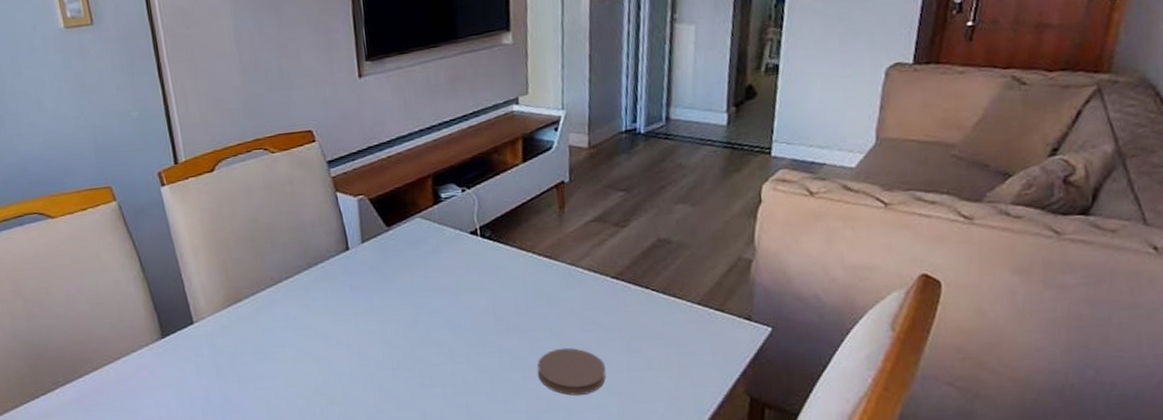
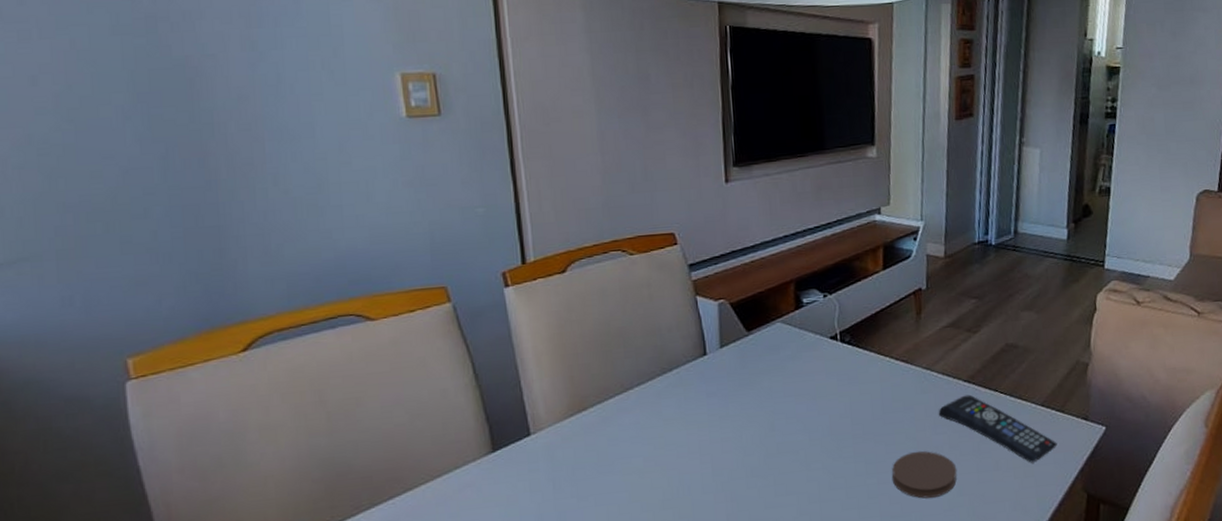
remote control: none [584,291,716,364] -> present [938,394,1057,463]

